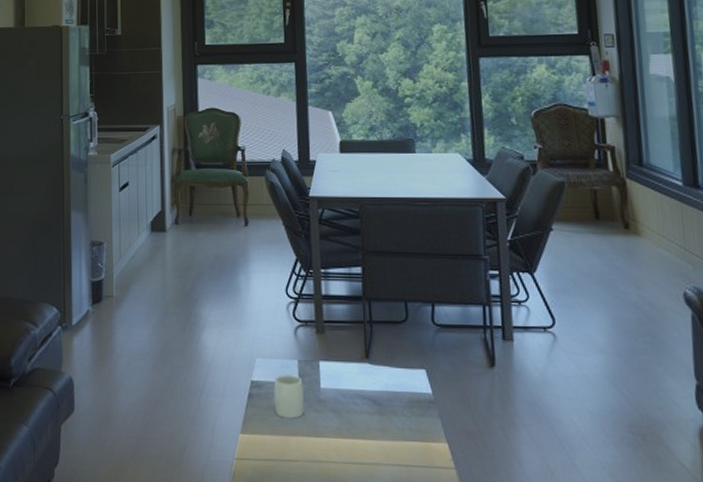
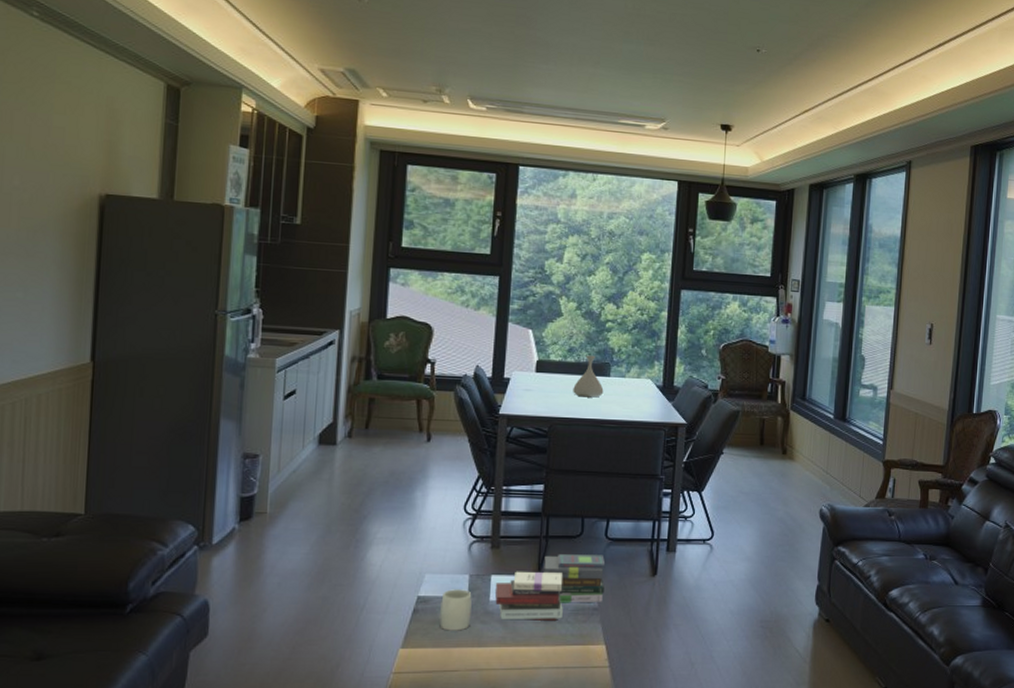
books: none [324,357,397,414] -> present [494,571,563,622]
books: none [371,341,439,395] -> present [543,554,606,603]
vase: none [379,132,411,175] -> present [573,355,604,398]

